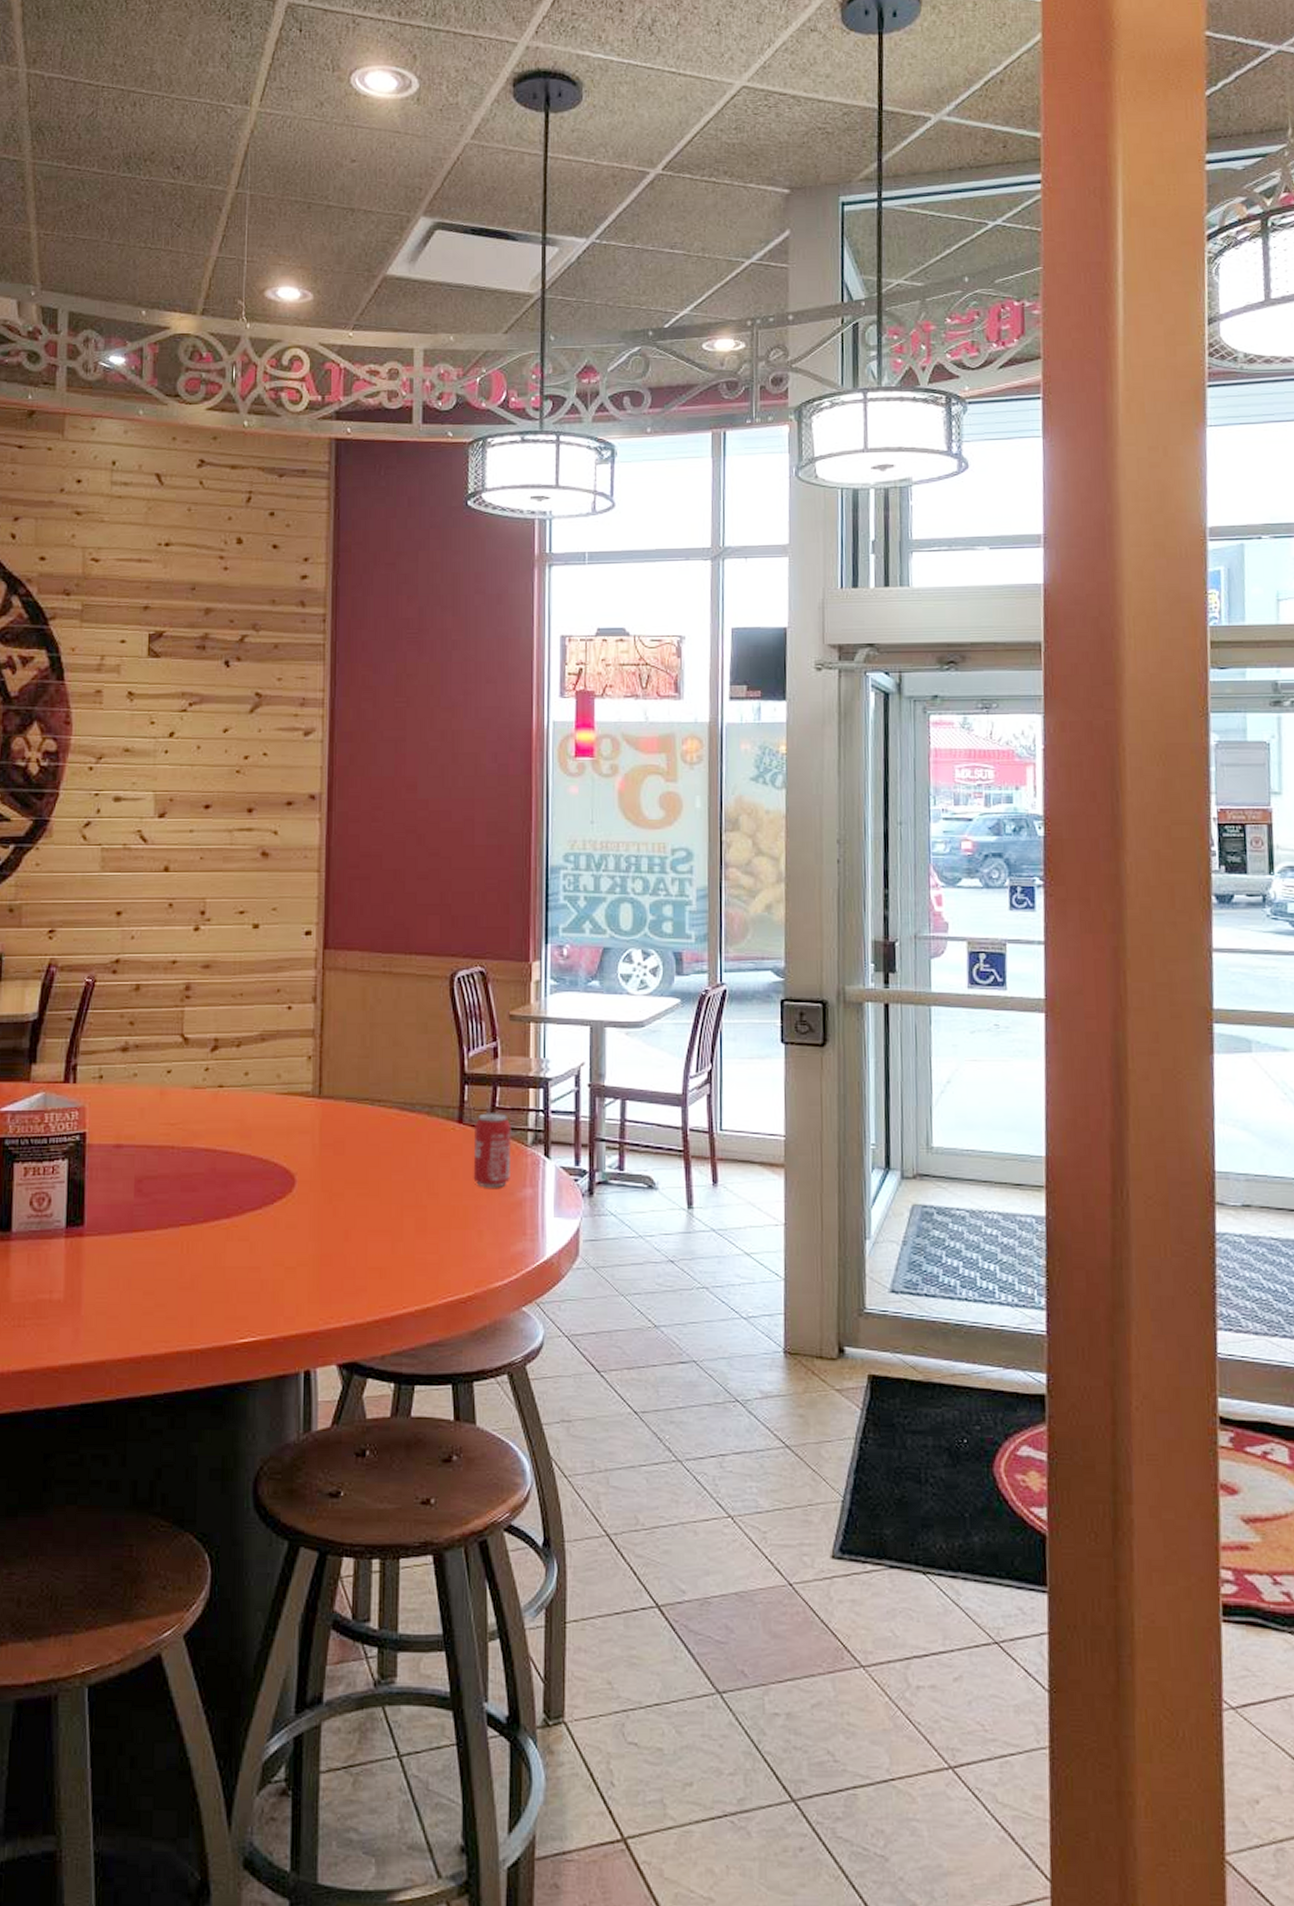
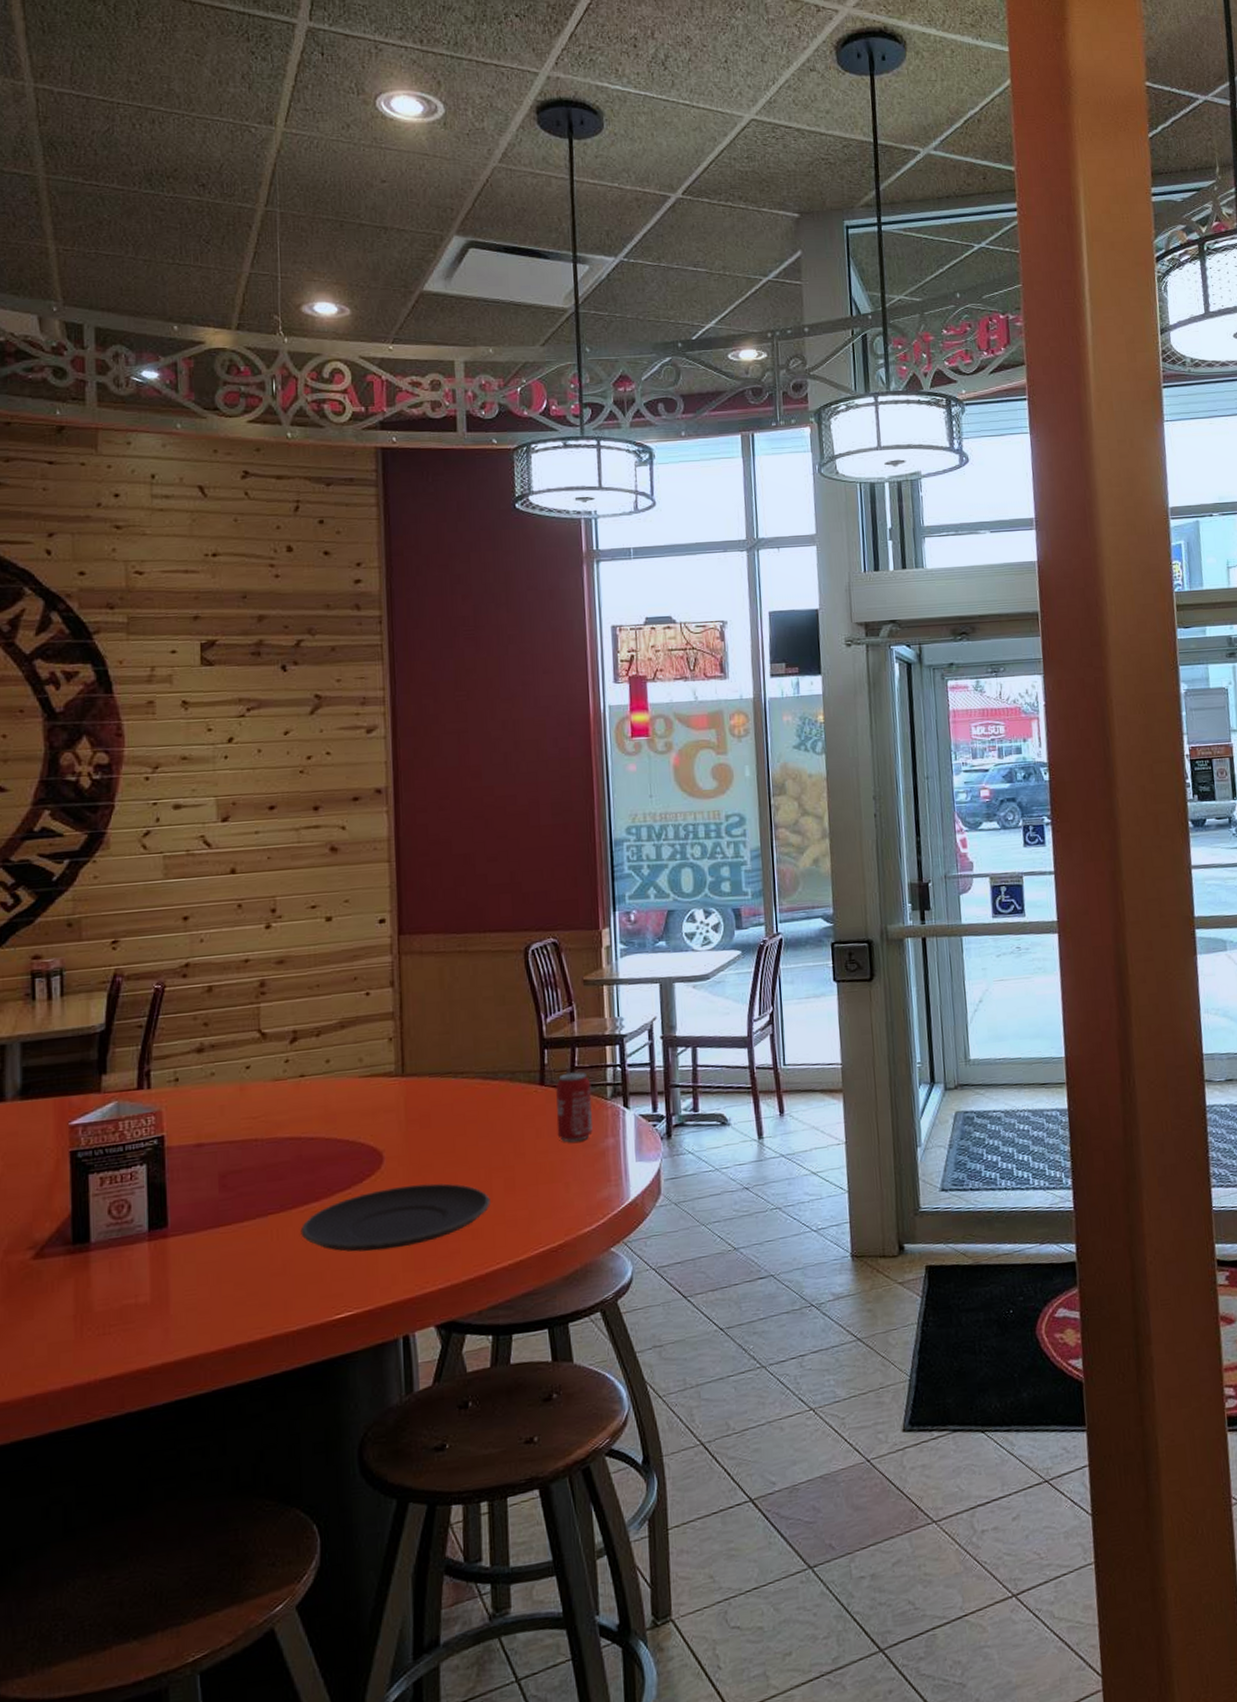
plate: none [210,1214,400,1278] -> present [300,1183,490,1252]

